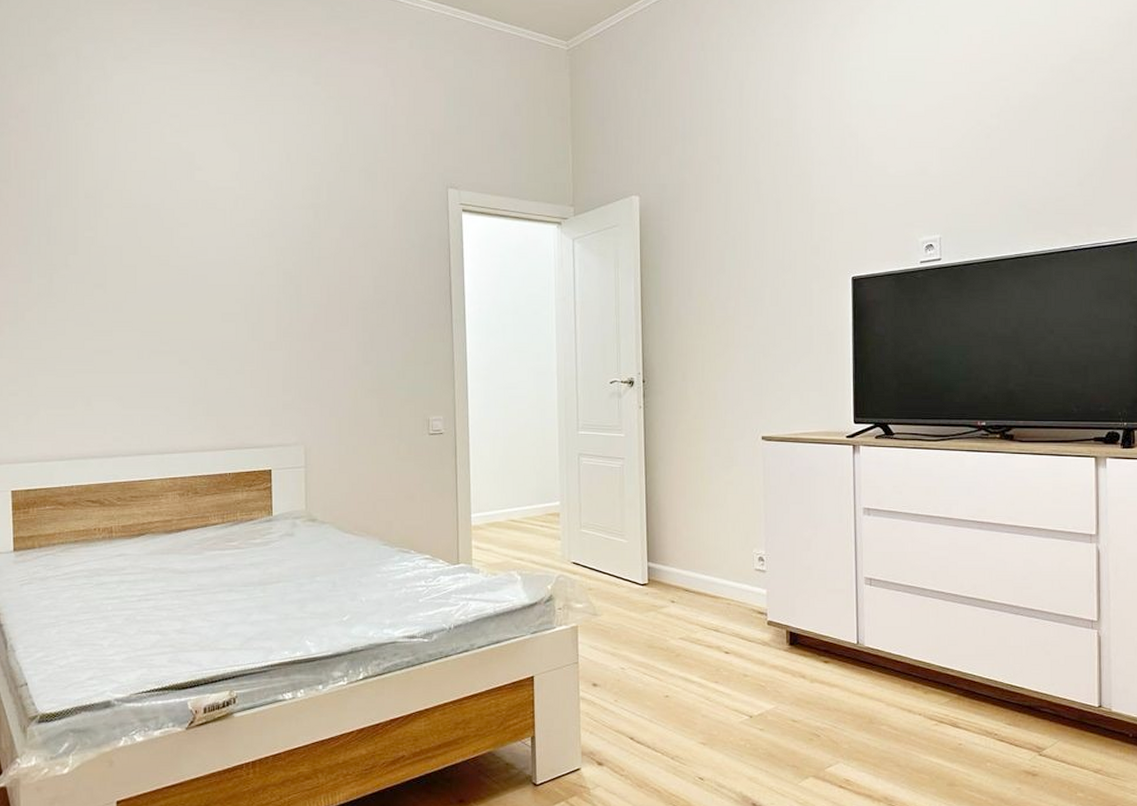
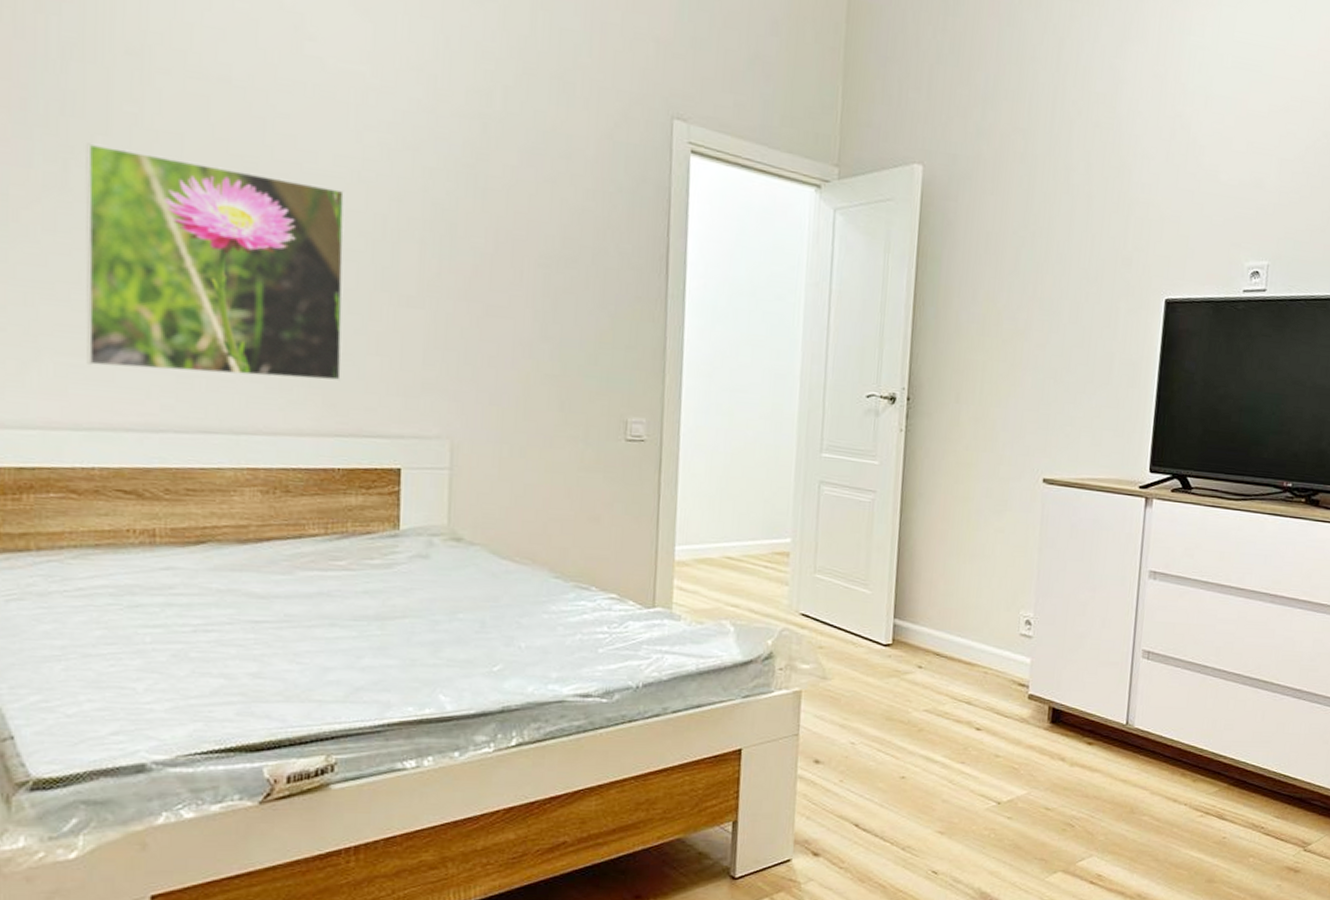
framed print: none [63,261,228,414] -> present [85,143,345,382]

